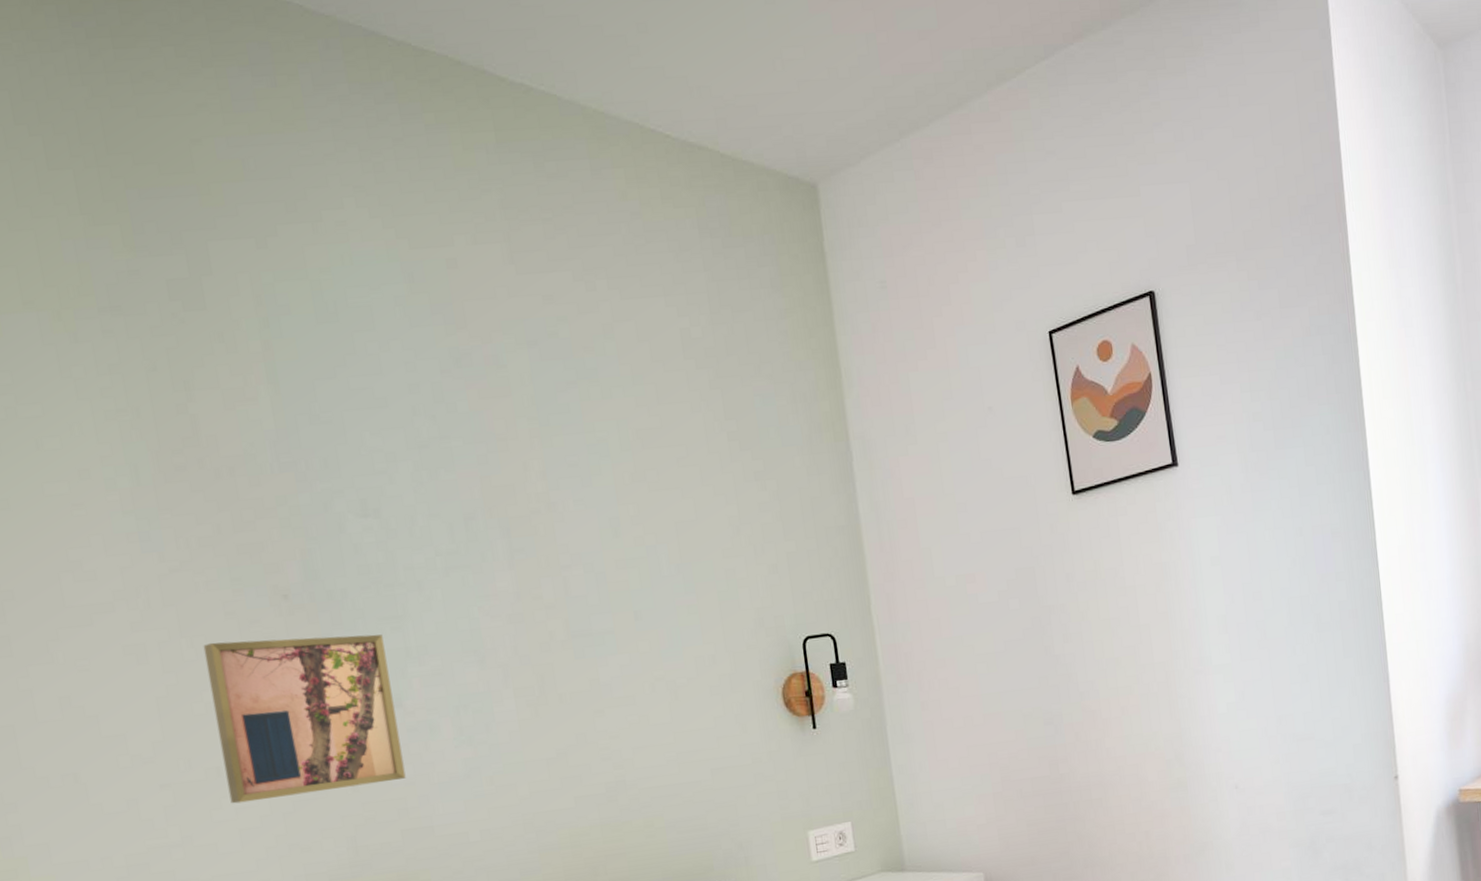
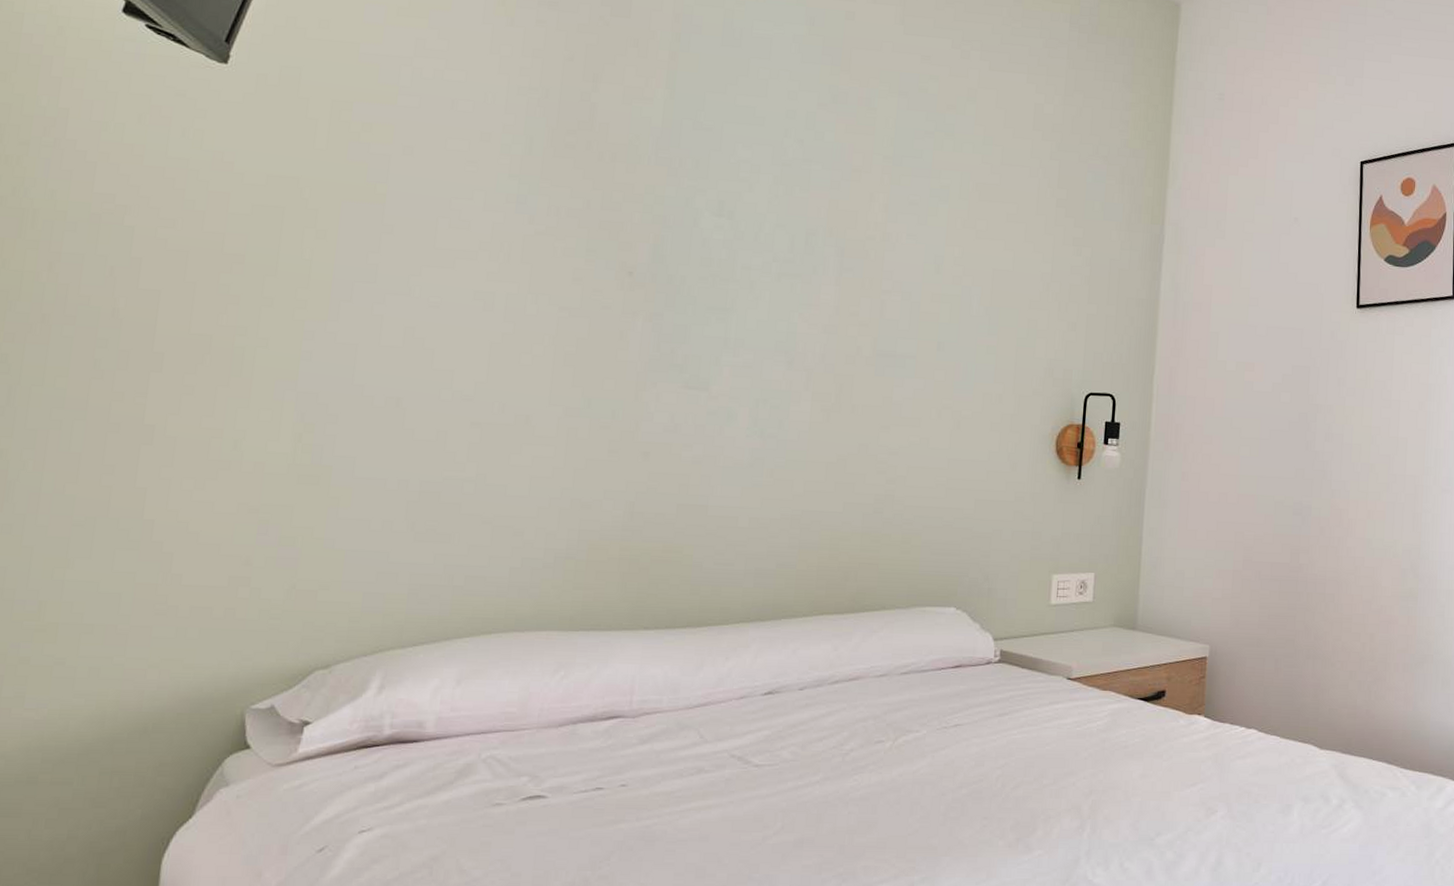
wall art: present [203,634,406,804] -> none [530,302,707,457]

